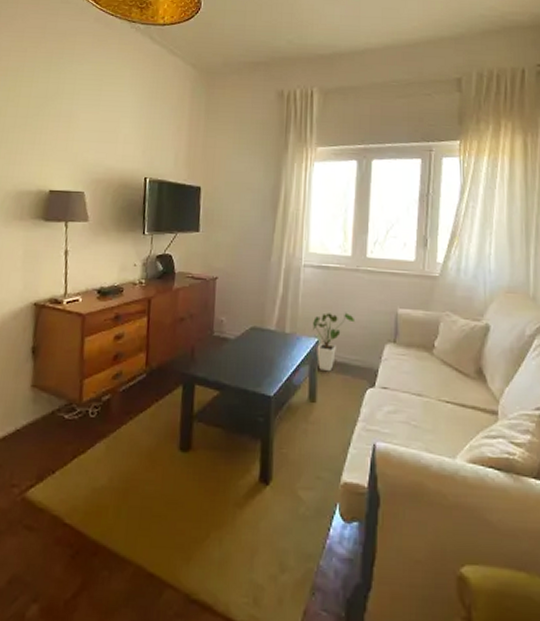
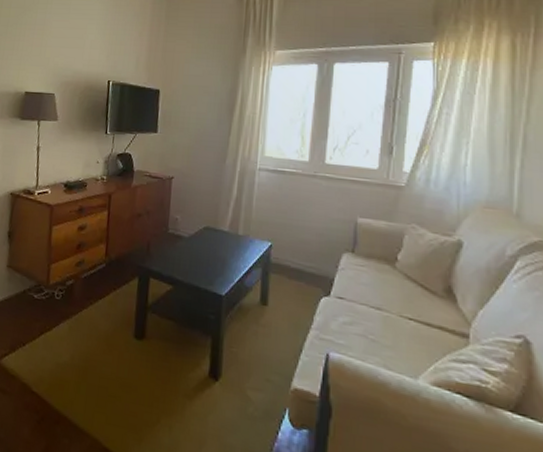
house plant: present [313,312,356,372] -> none [267,217,311,277]

